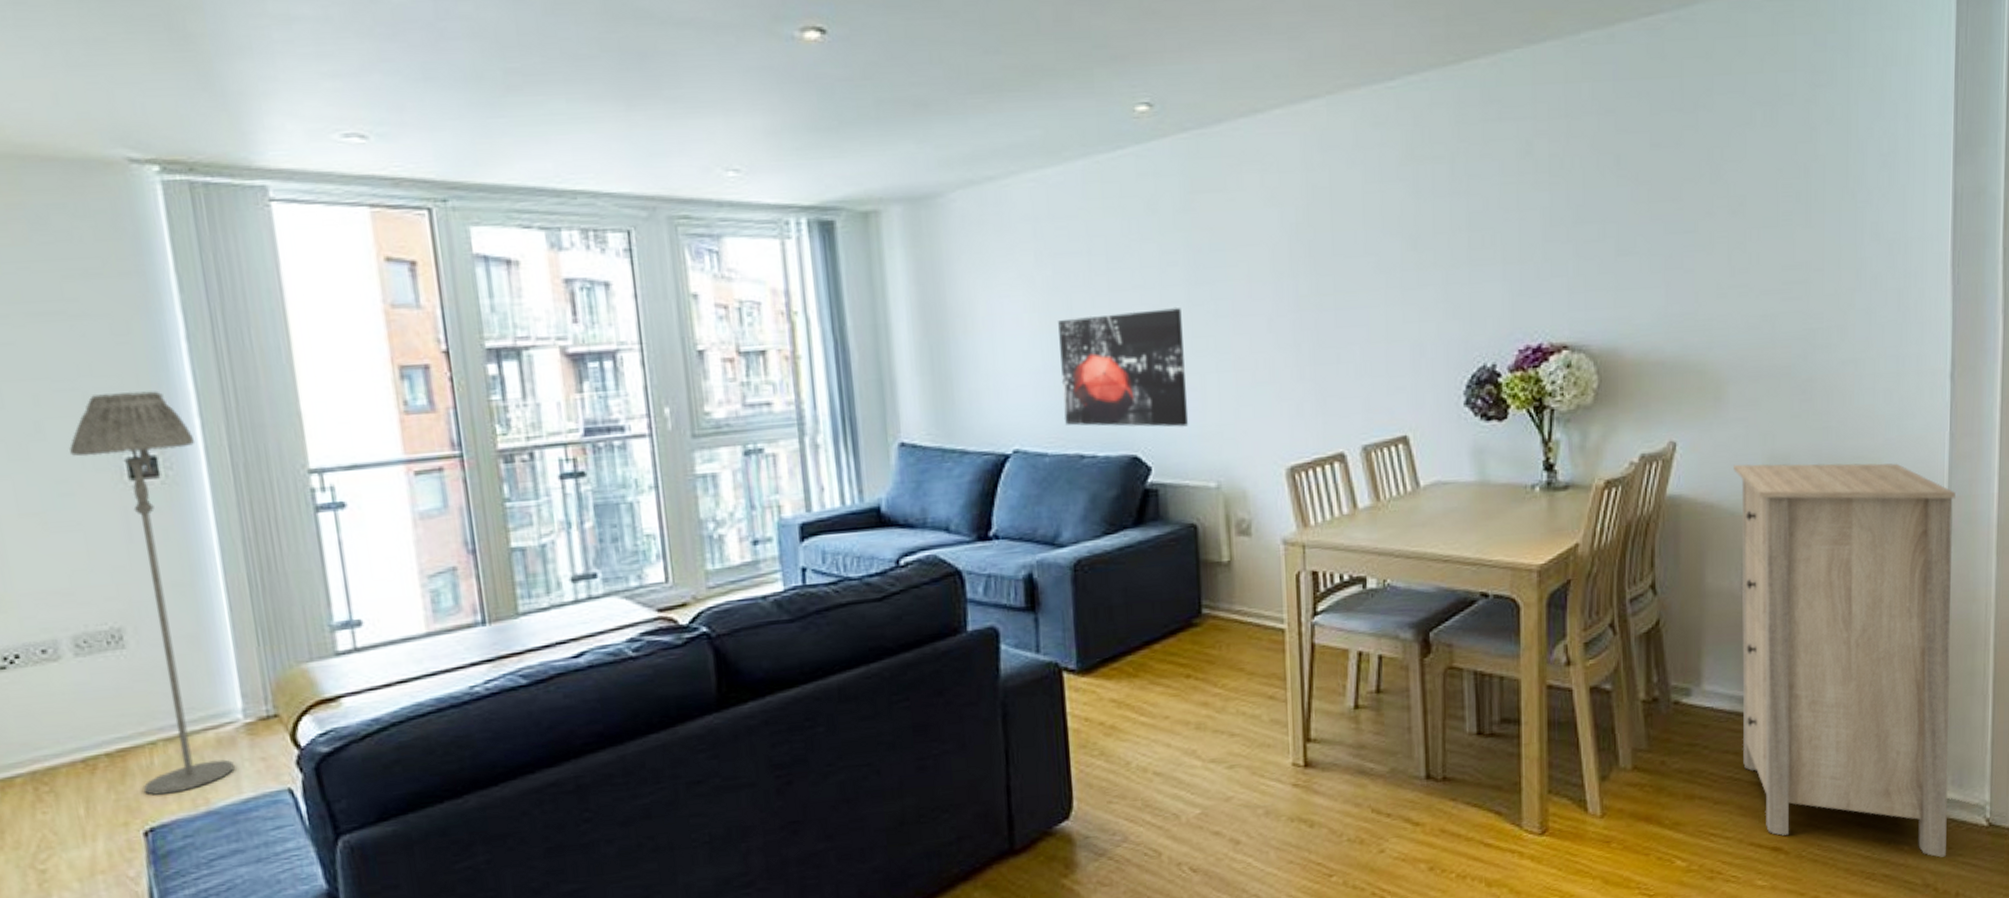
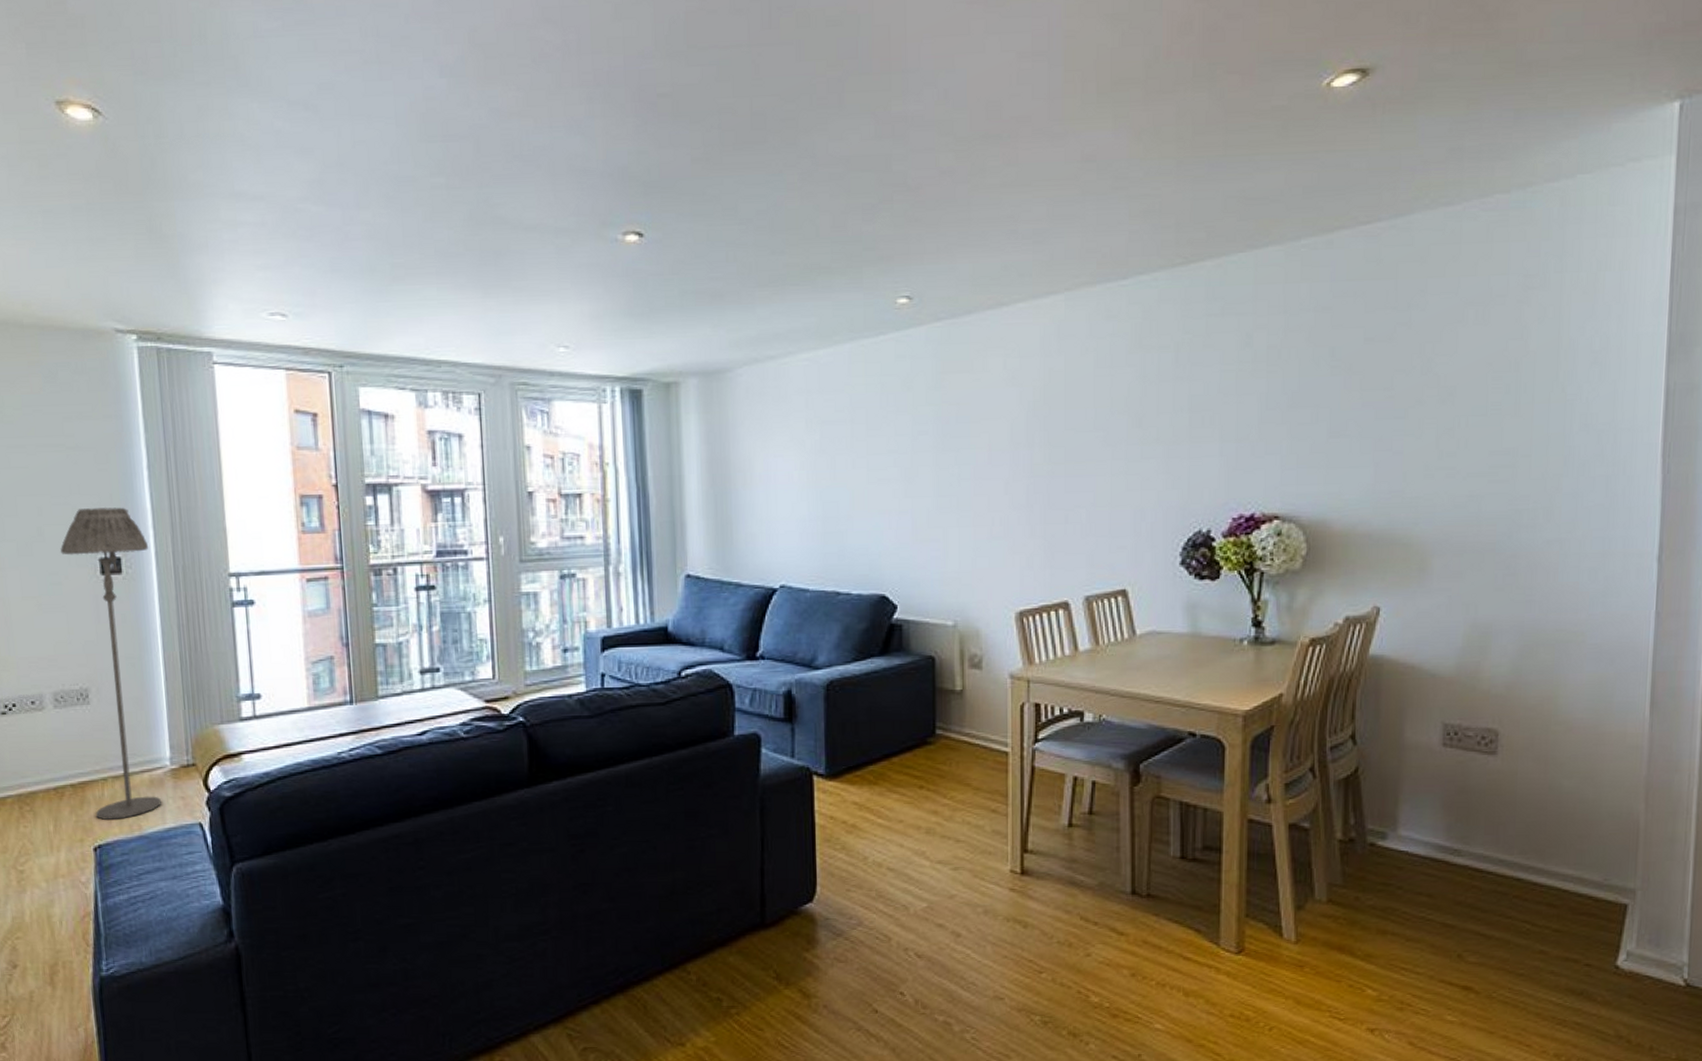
wall art: present [1058,306,1189,427] -> none [823,469,932,572]
storage cabinet: present [1734,463,1956,857] -> none [1435,630,1660,1011]

